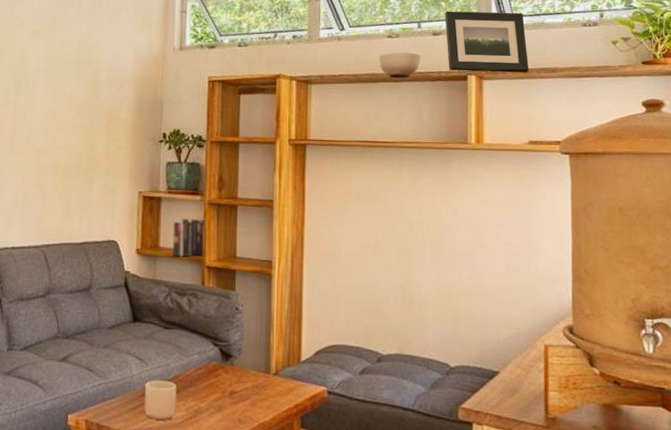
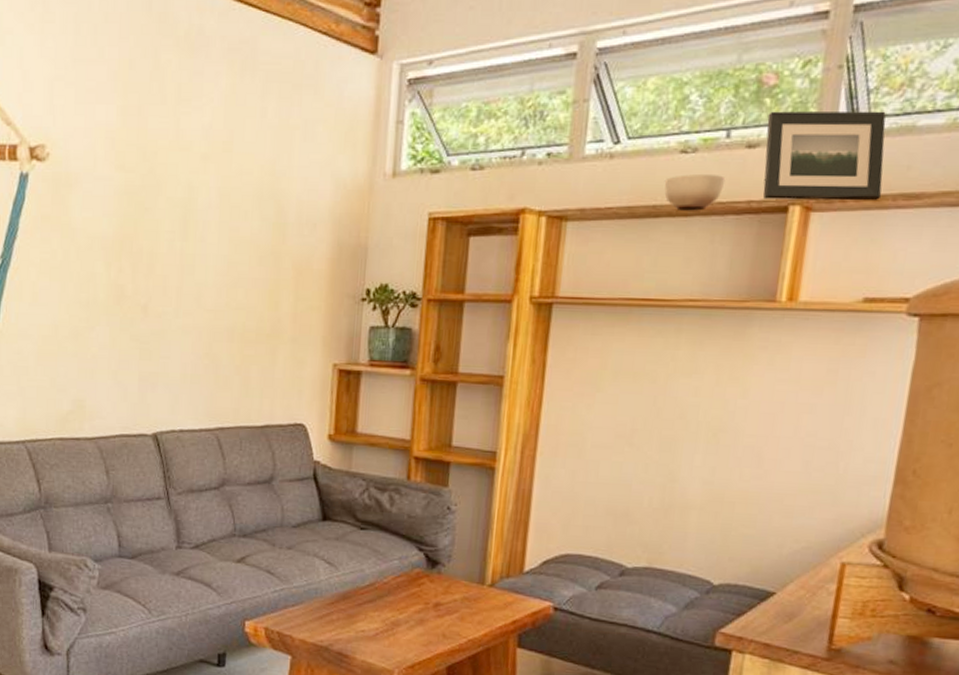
mug: present [144,380,177,420] -> none [333,587,372,631]
books: present [172,218,206,258] -> none [372,398,417,447]

